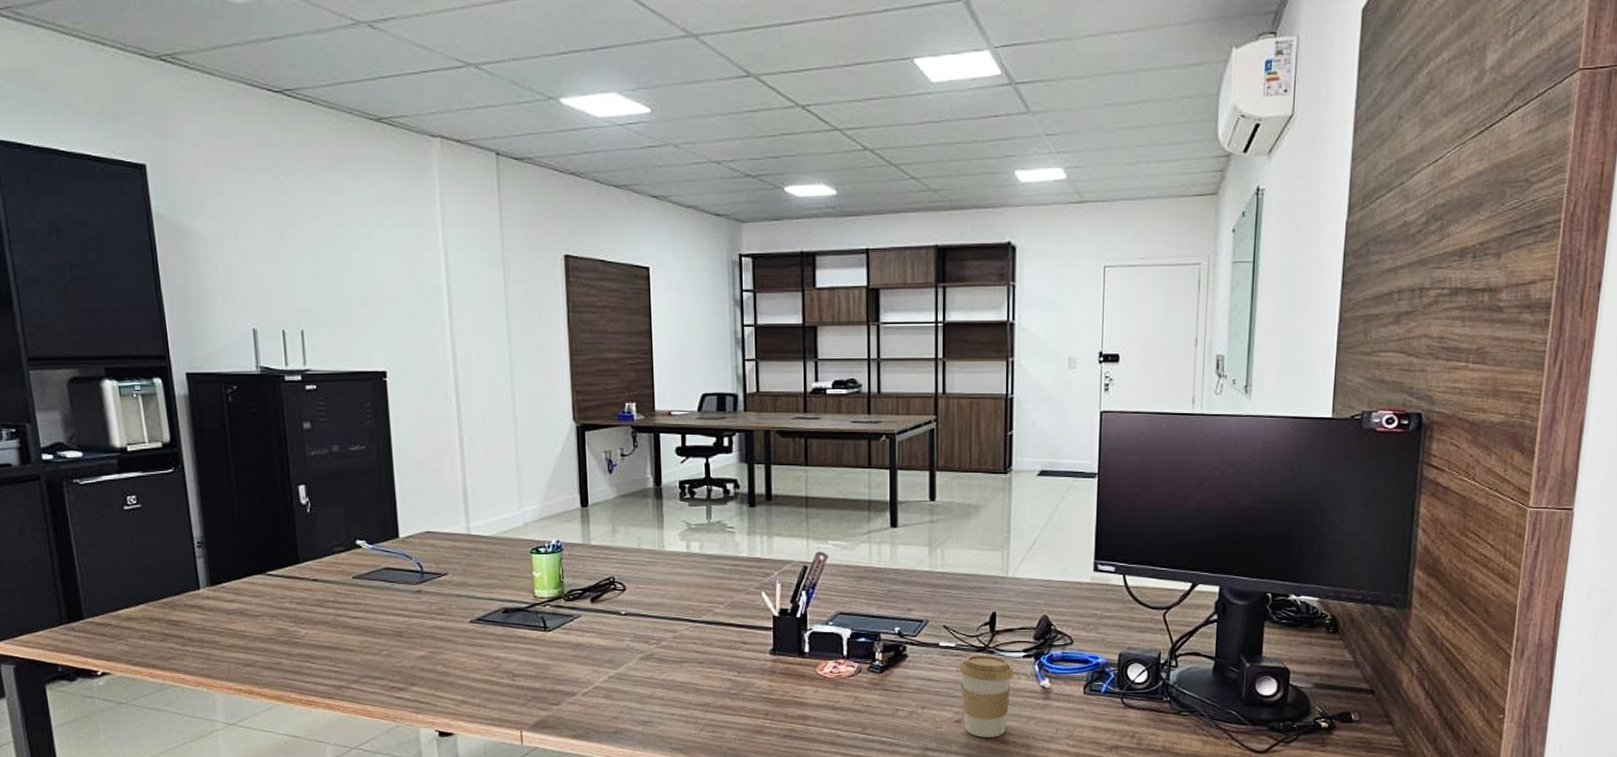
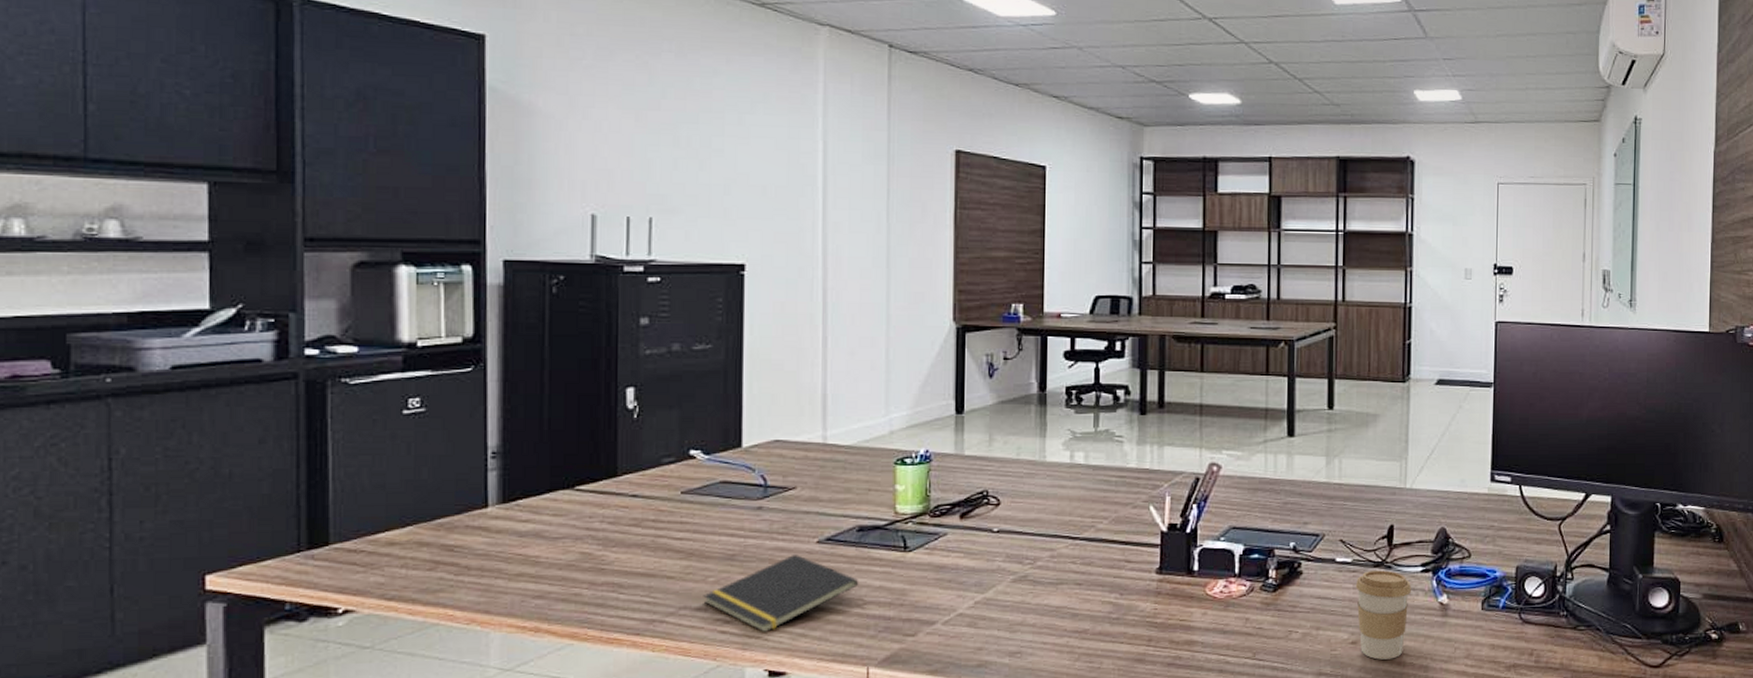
notepad: none [379,633,508,699] -> present [703,555,859,632]

